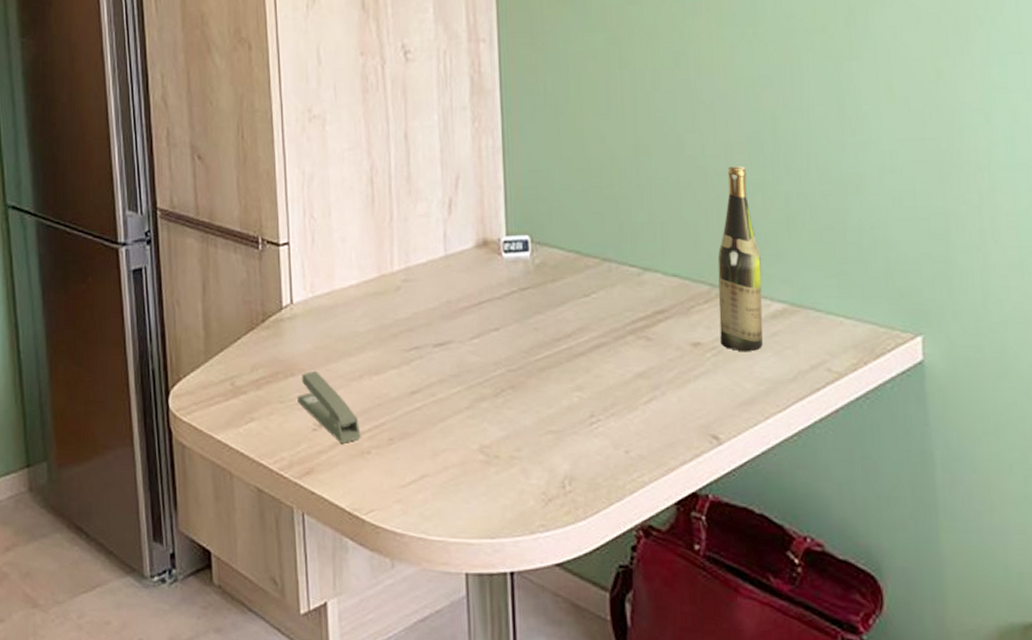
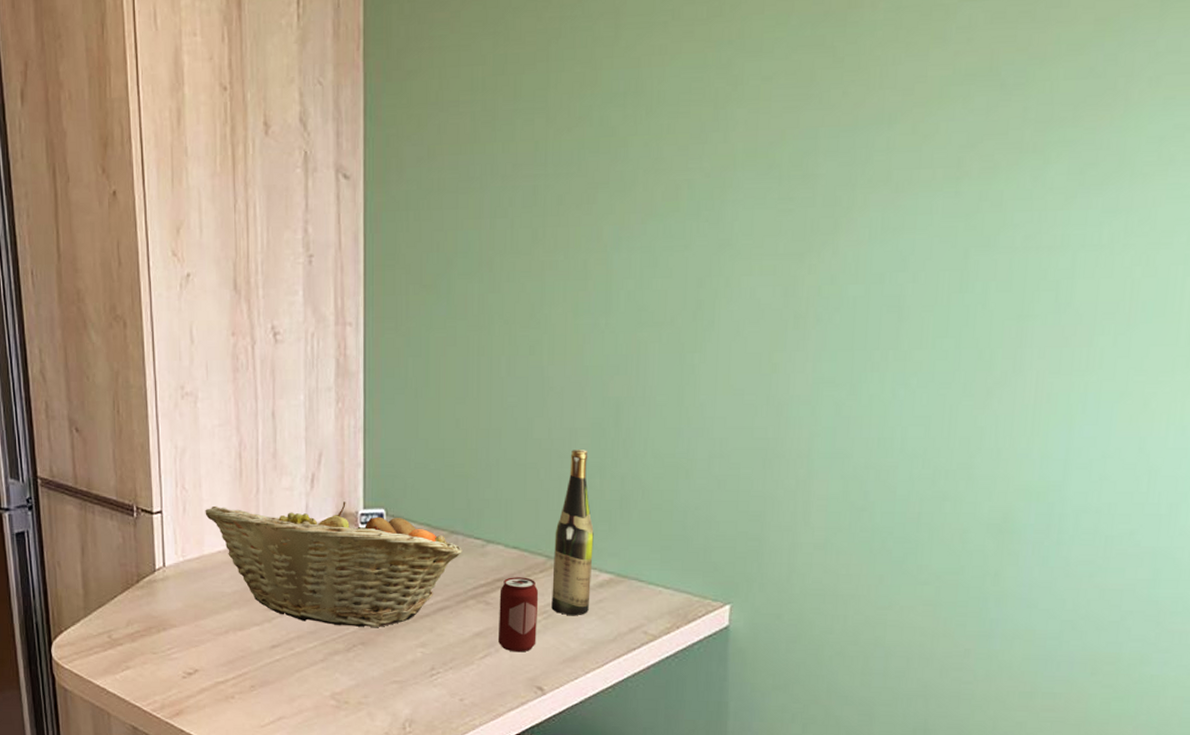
stapler: present [297,370,361,443] -> none [169,626,226,689]
fruit basket: none [335,228,617,368] -> present [205,502,462,627]
beverage can: none [661,309,707,395] -> present [498,577,539,653]

